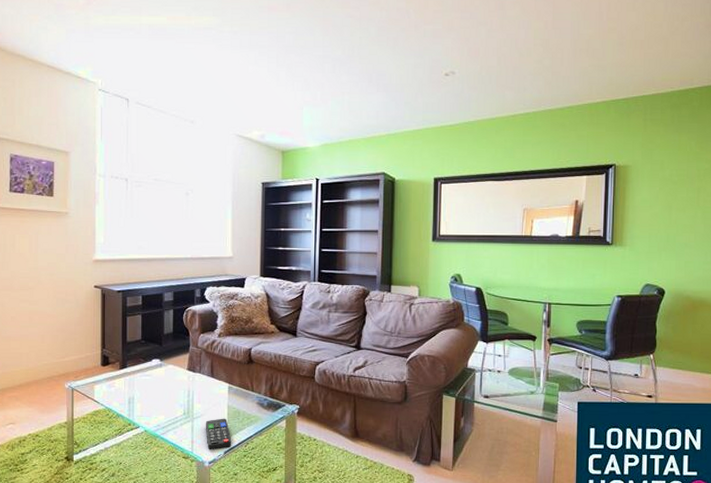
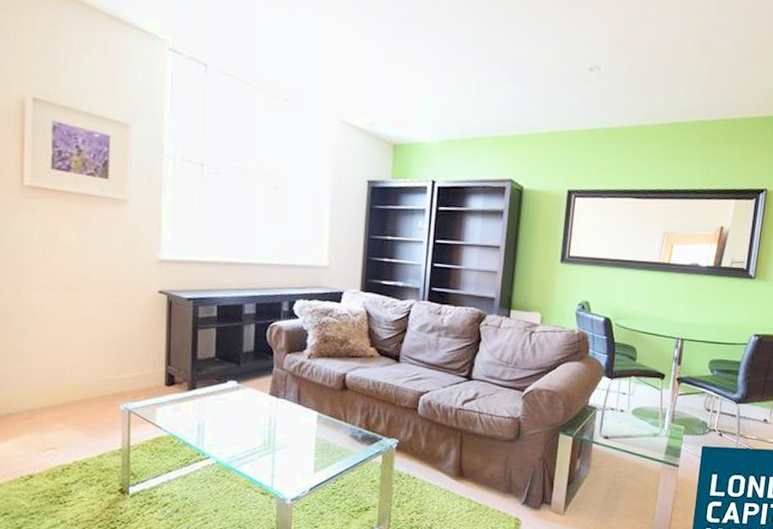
remote control: present [205,418,232,450] -> none [288,451,319,486]

